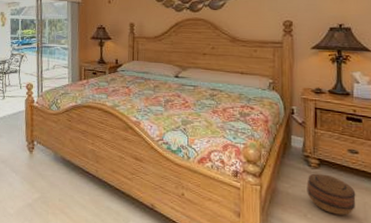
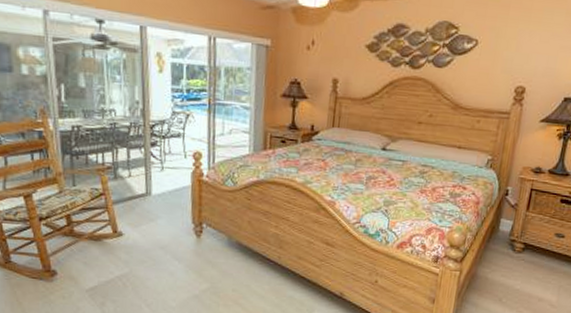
basket: present [307,173,356,215] -> none [506,258,554,299]

